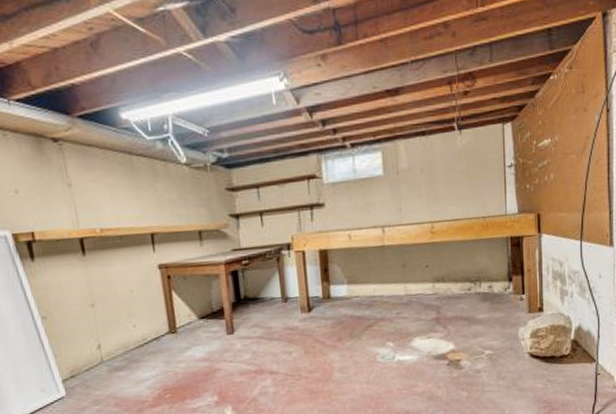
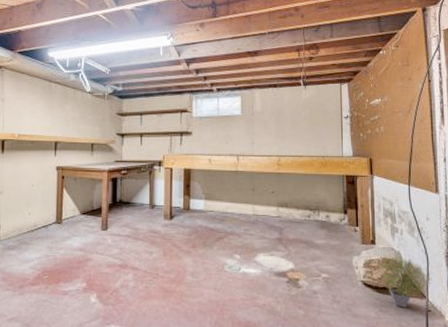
potted plant: none [545,319,602,375] -> present [377,253,432,308]

